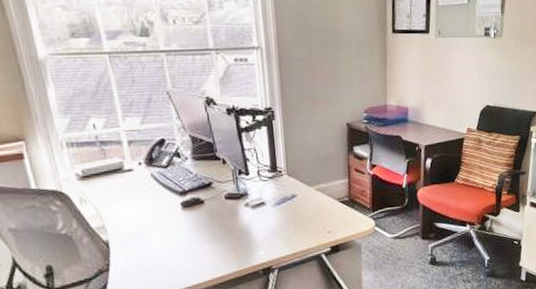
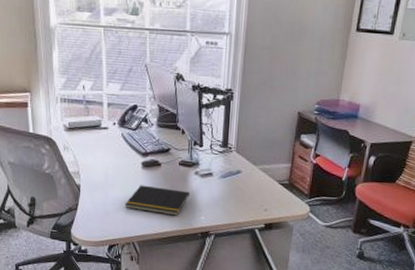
notepad: none [168,226,243,258] -> present [125,185,190,216]

